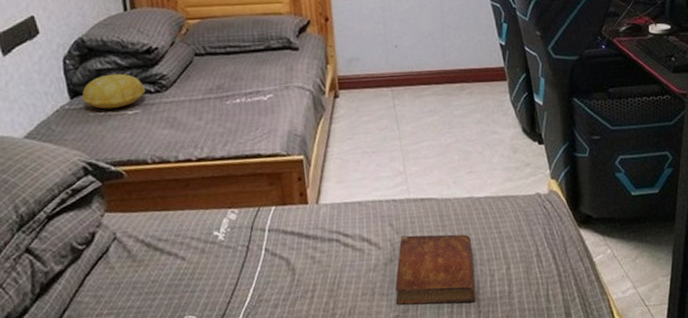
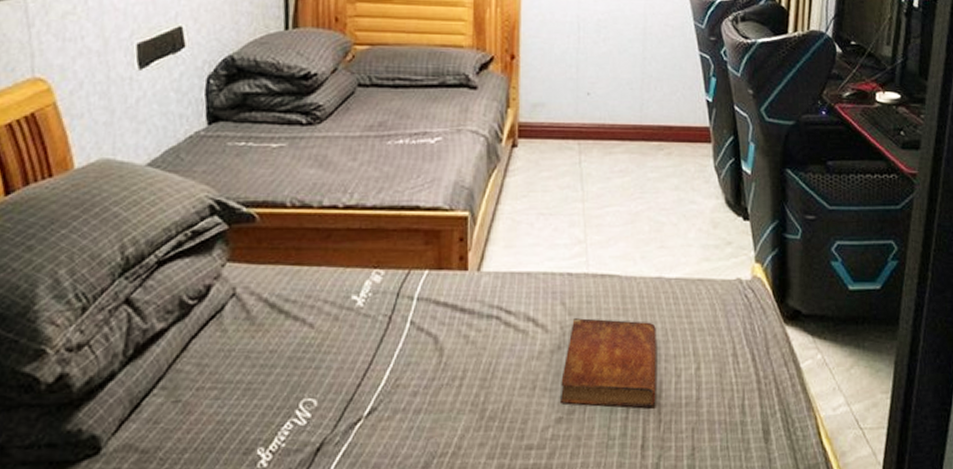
cushion: present [81,73,146,109] -> none [221,99,296,140]

